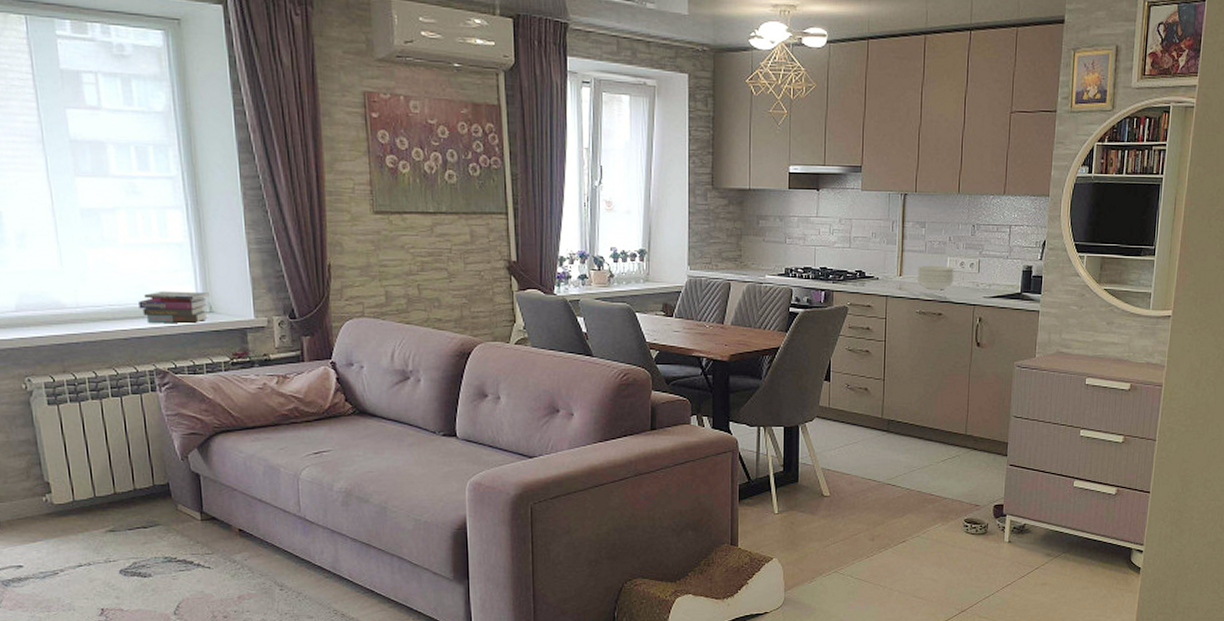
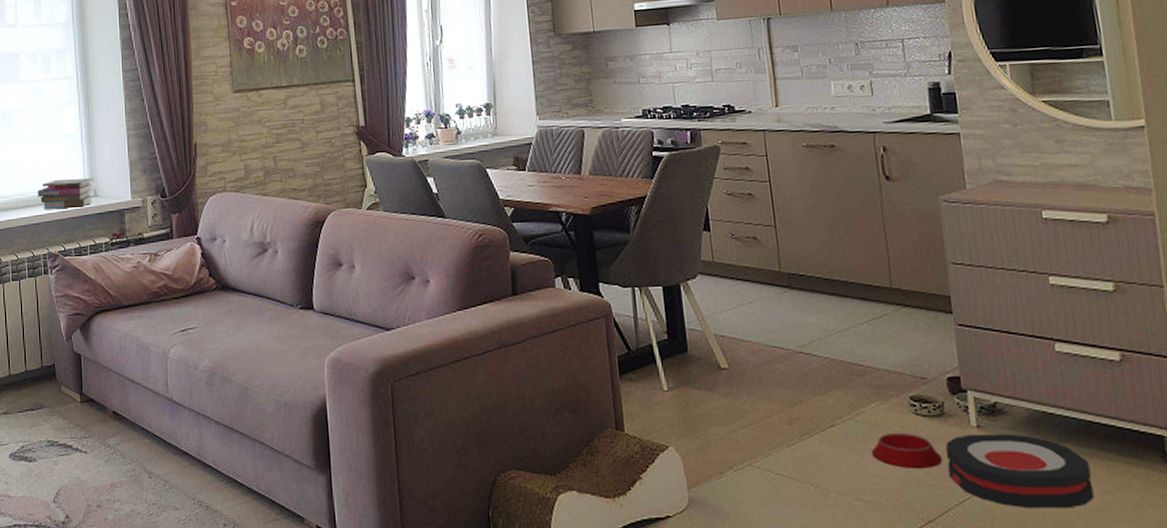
bowl: present [917,265,955,291] -> none [796,91,843,120]
pet bowl: none [930,546,979,573] -> present [872,432,942,468]
robot vacuum: none [982,547,1079,600] -> present [945,433,1095,509]

